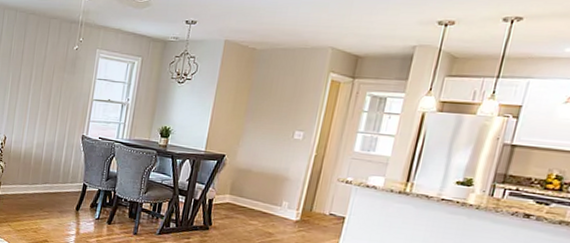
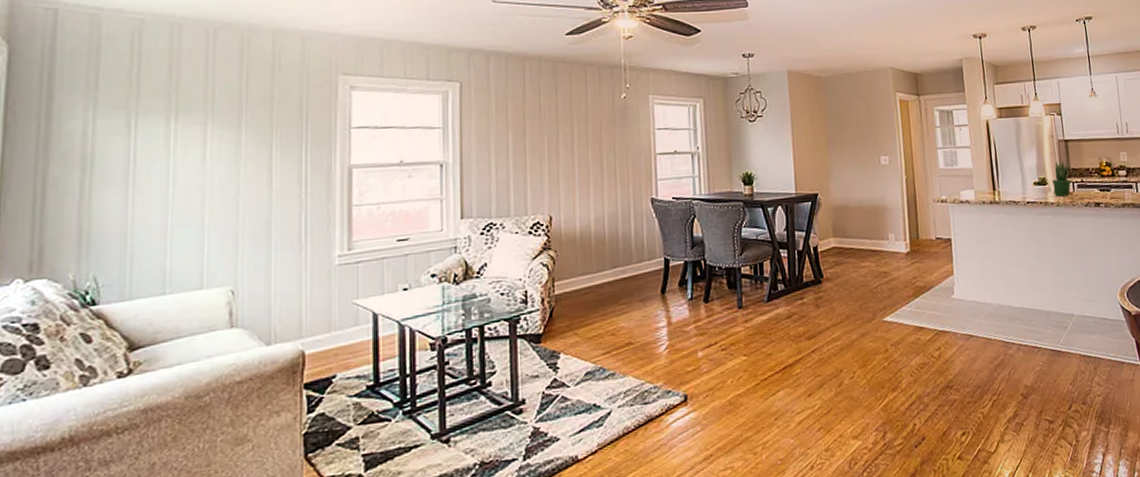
planter: none [477,164,509,201] -> present [1052,160,1071,197]

